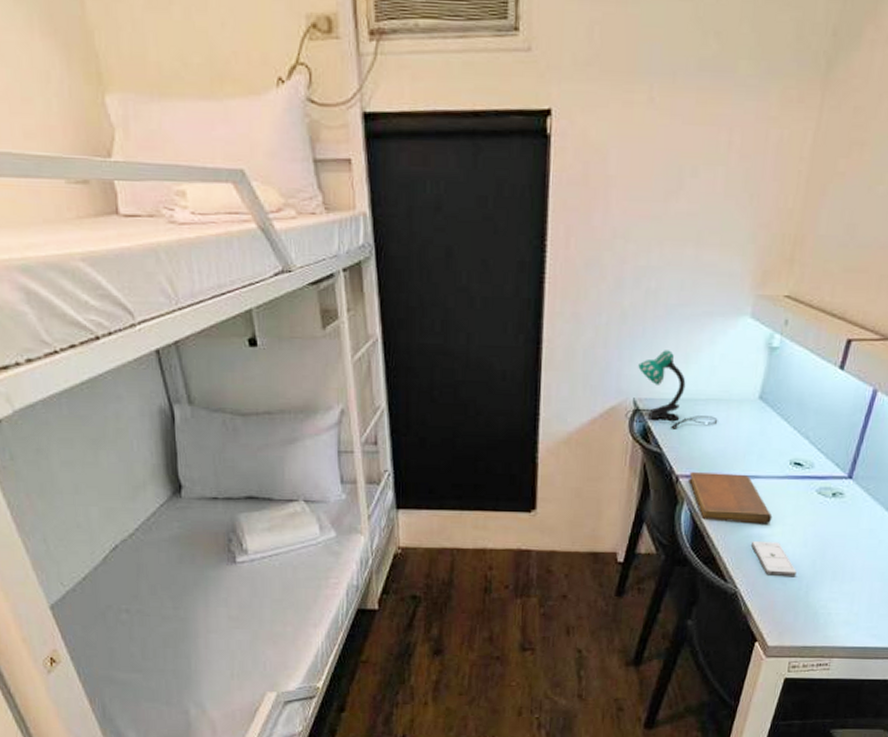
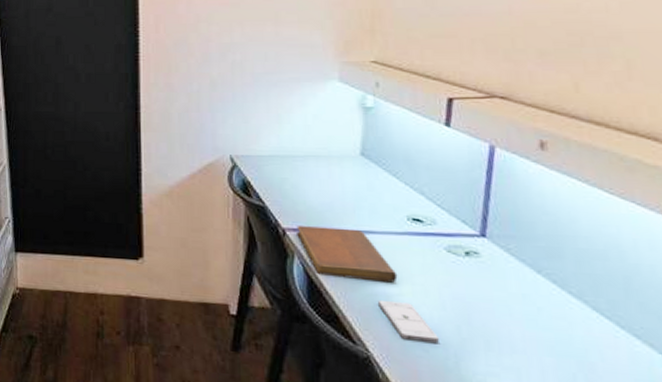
desk lamp: present [625,350,718,429] -> none [223,112,320,184]

